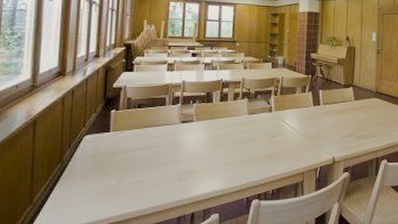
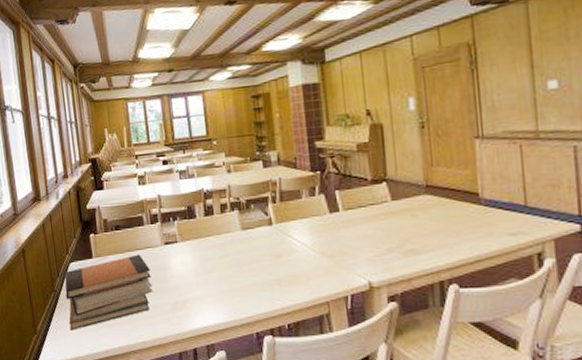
book stack: none [72,130,165,200] -> present [64,254,153,330]

